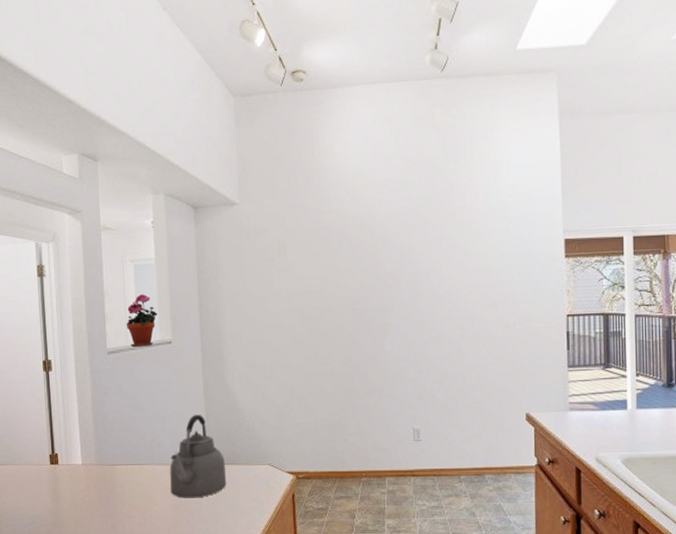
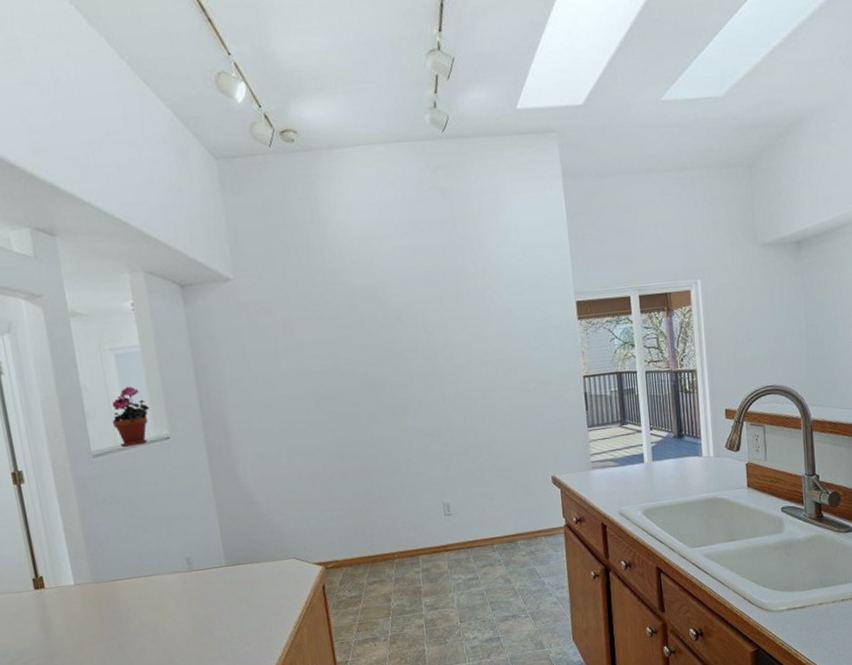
kettle: present [170,415,227,498] -> none [181,514,249,606]

